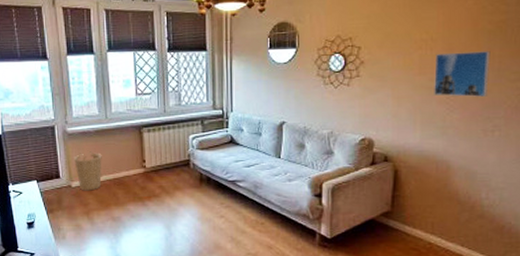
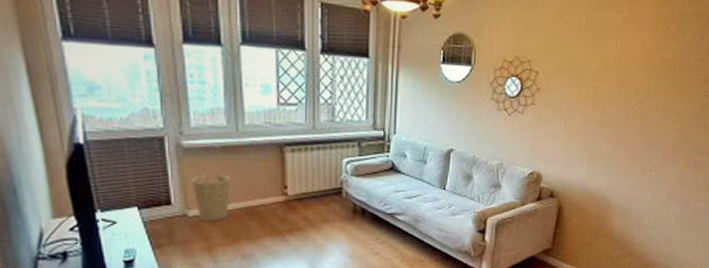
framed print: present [434,51,491,97] -> none [603,87,658,136]

